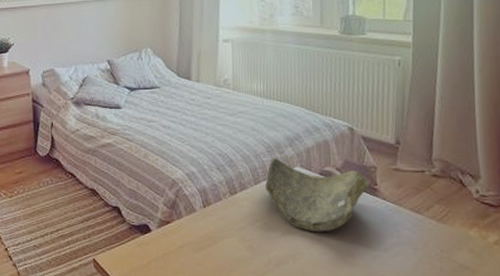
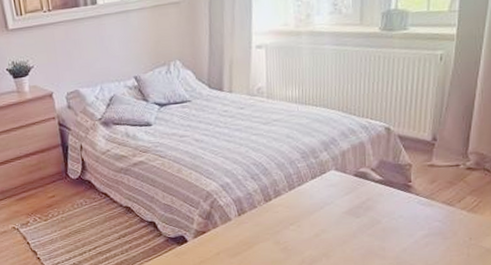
decorative bowl: present [265,157,372,232] -> none [300,162,406,231]

